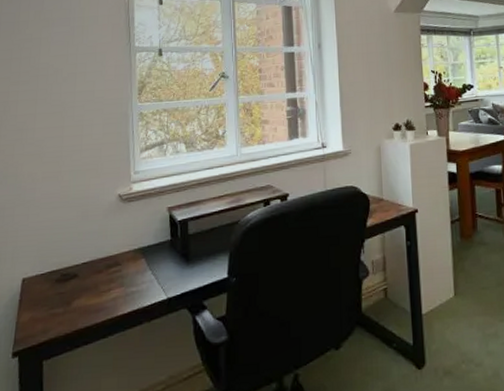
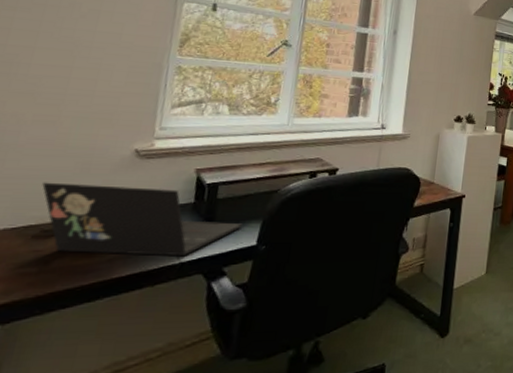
laptop: none [57,229,213,293] -> present [42,182,242,257]

